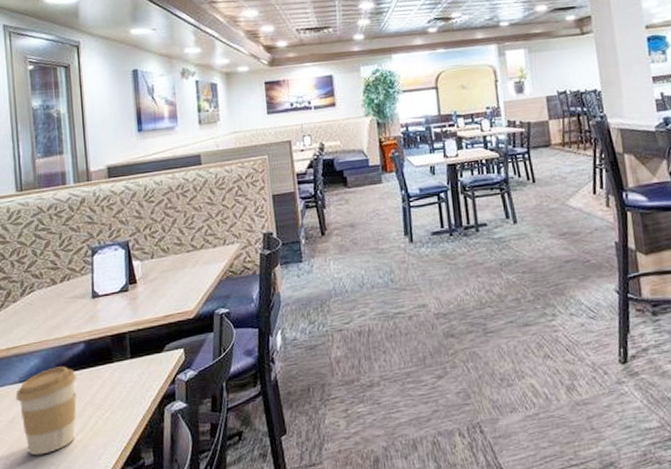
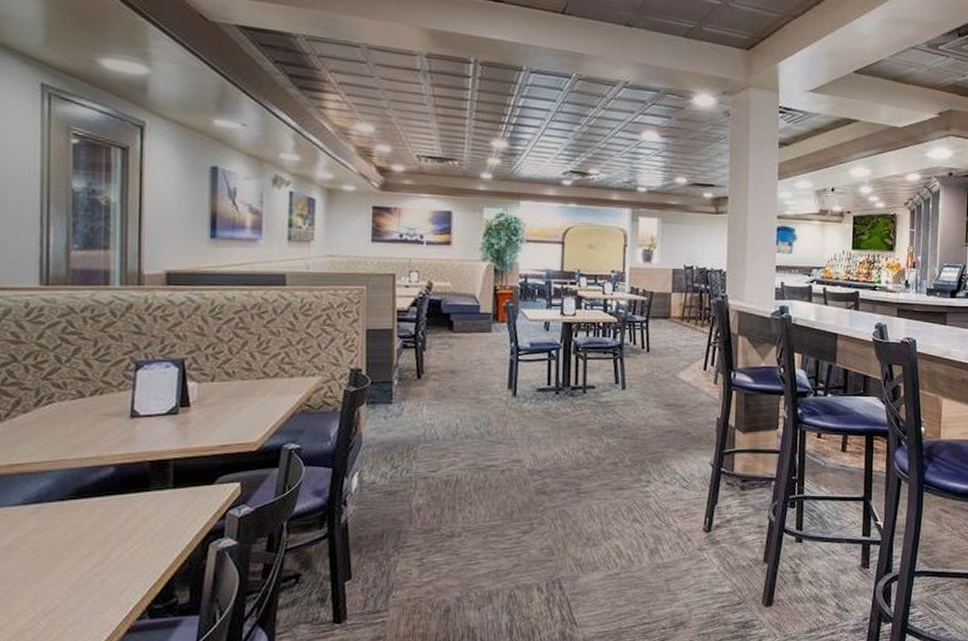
coffee cup: present [15,366,77,456] -> none [16,490,100,588]

